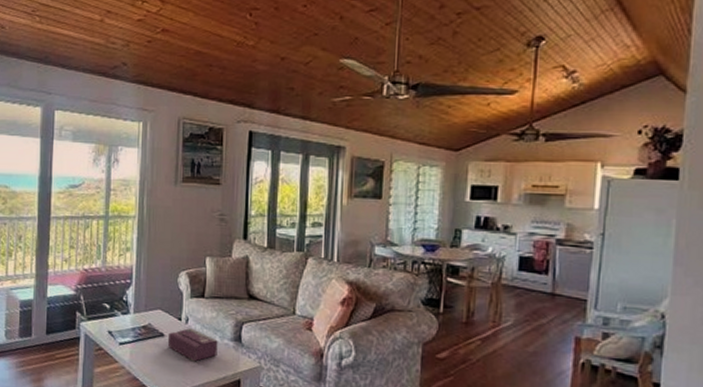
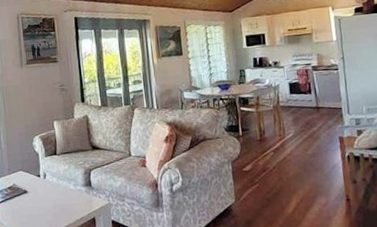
tissue box: present [167,328,218,362] -> none [30,182,73,210]

